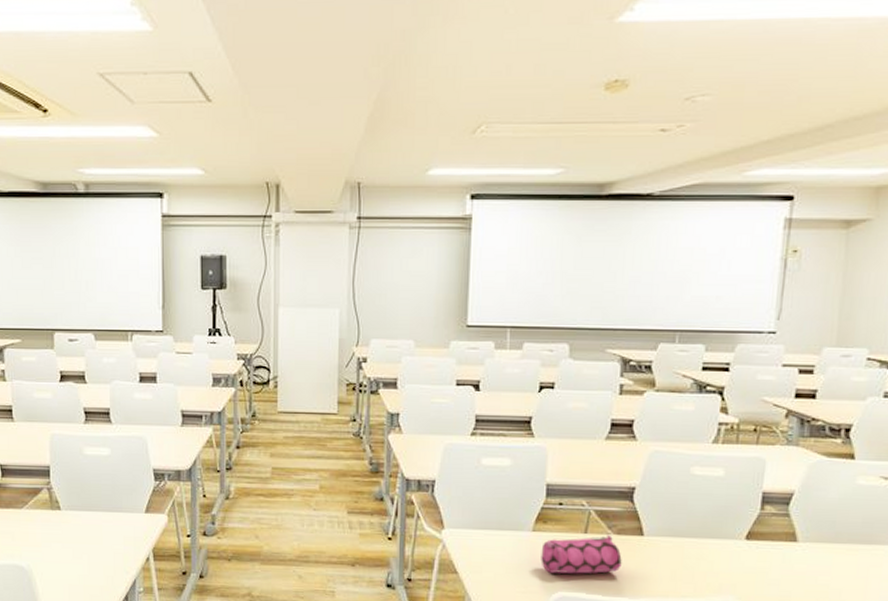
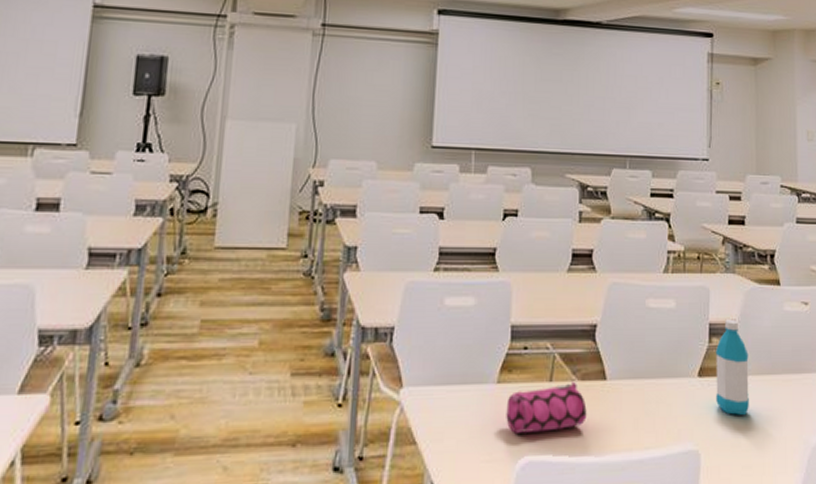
water bottle: none [765,489,808,578] -> present [715,319,749,416]

